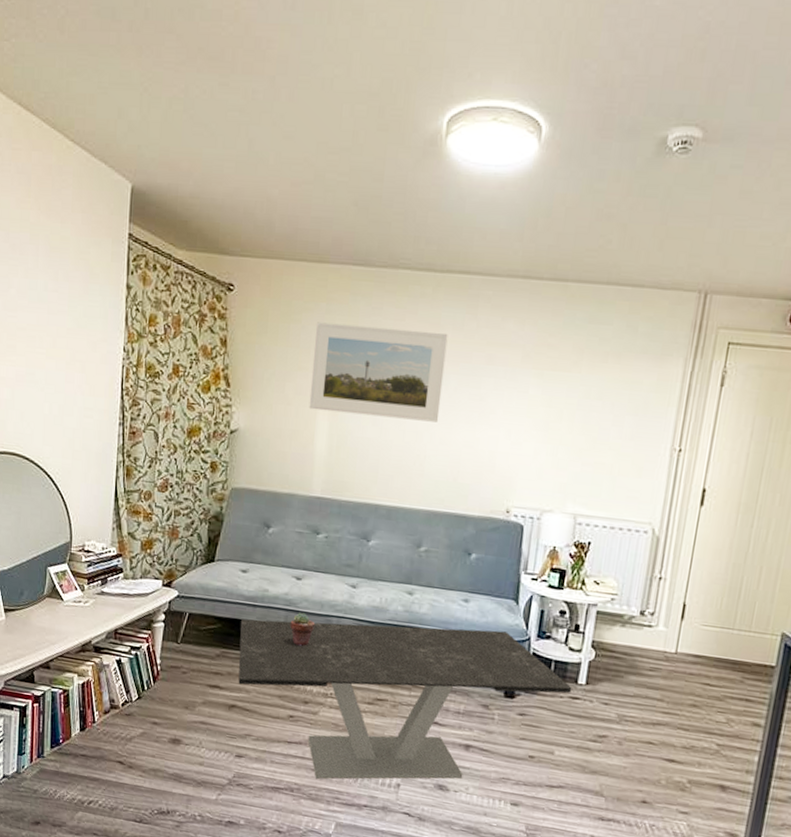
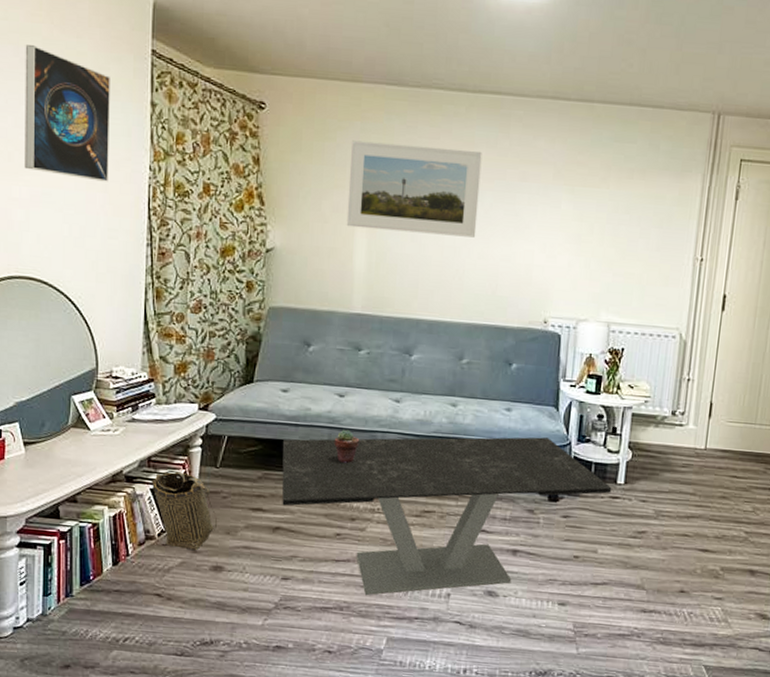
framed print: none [11,231,91,363] -> present [24,45,112,182]
basket: none [117,643,177,723] -> present [151,470,217,551]

